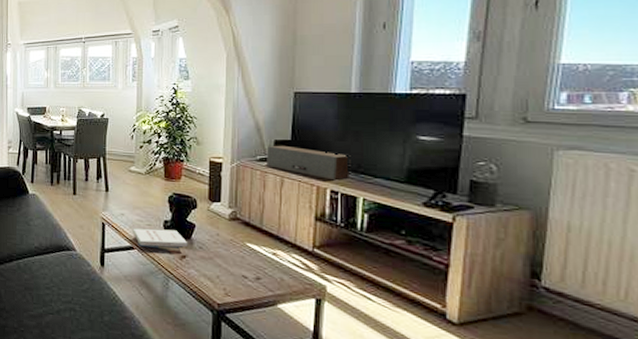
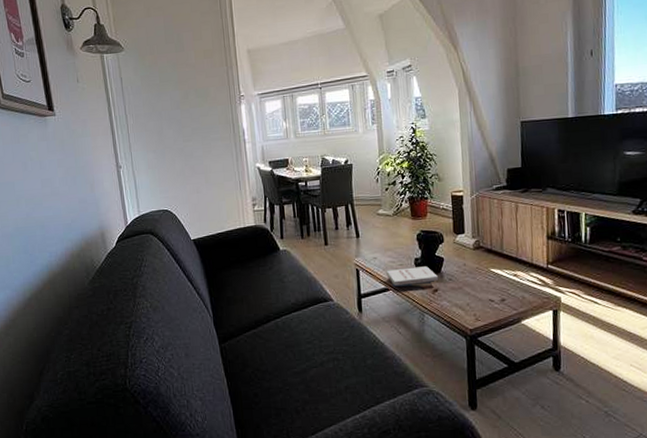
speaker: present [266,145,351,181] -> none [501,172,573,201]

